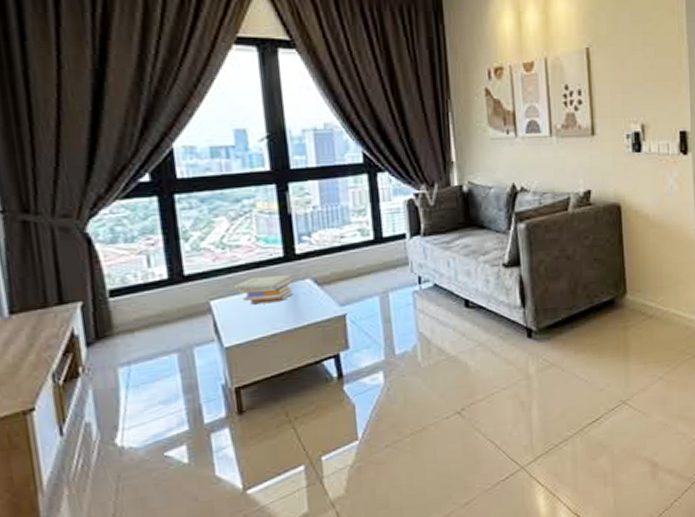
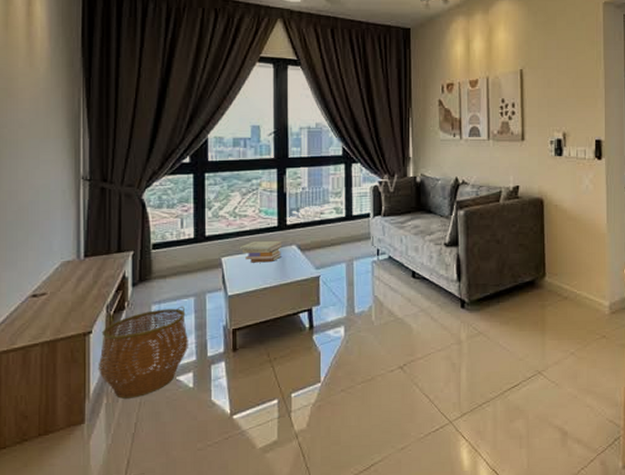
basket: none [49,365,177,487] -> present [97,306,188,399]

